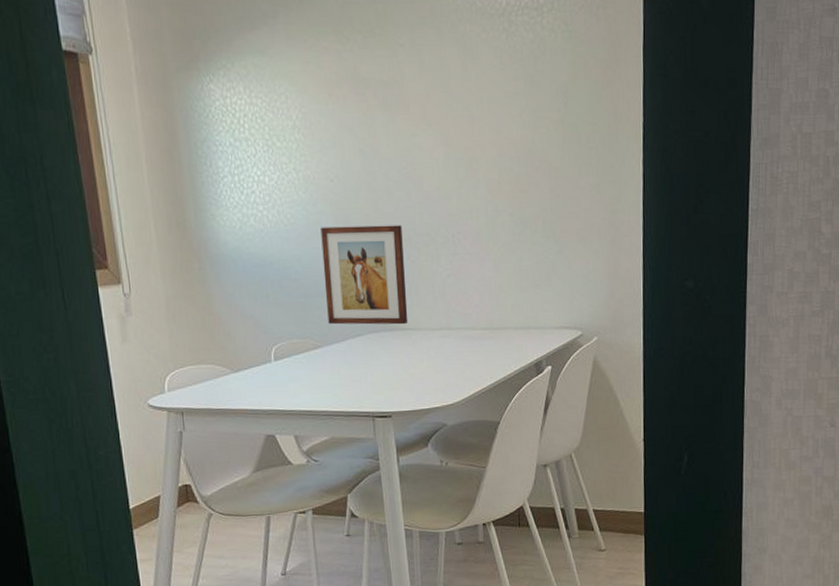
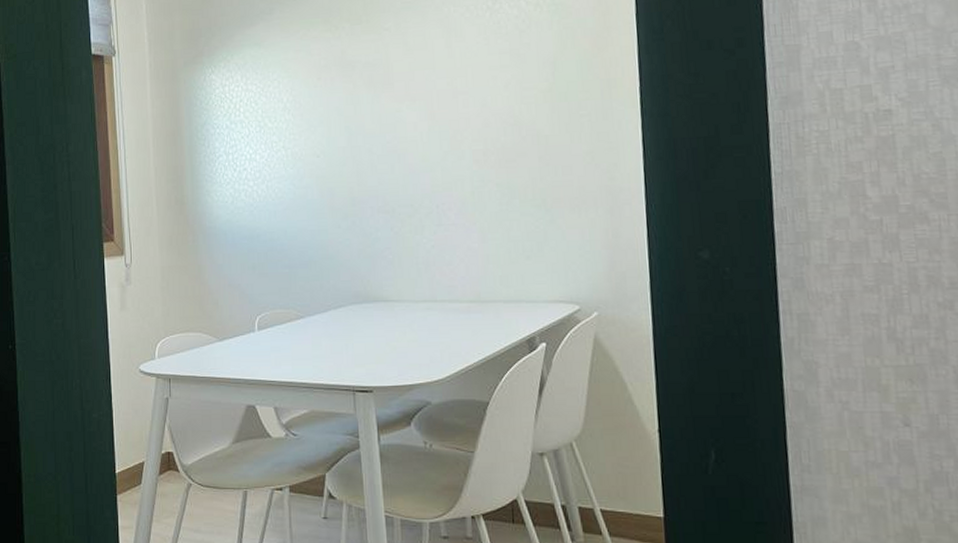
wall art: present [320,225,408,325] -> none [306,197,391,296]

